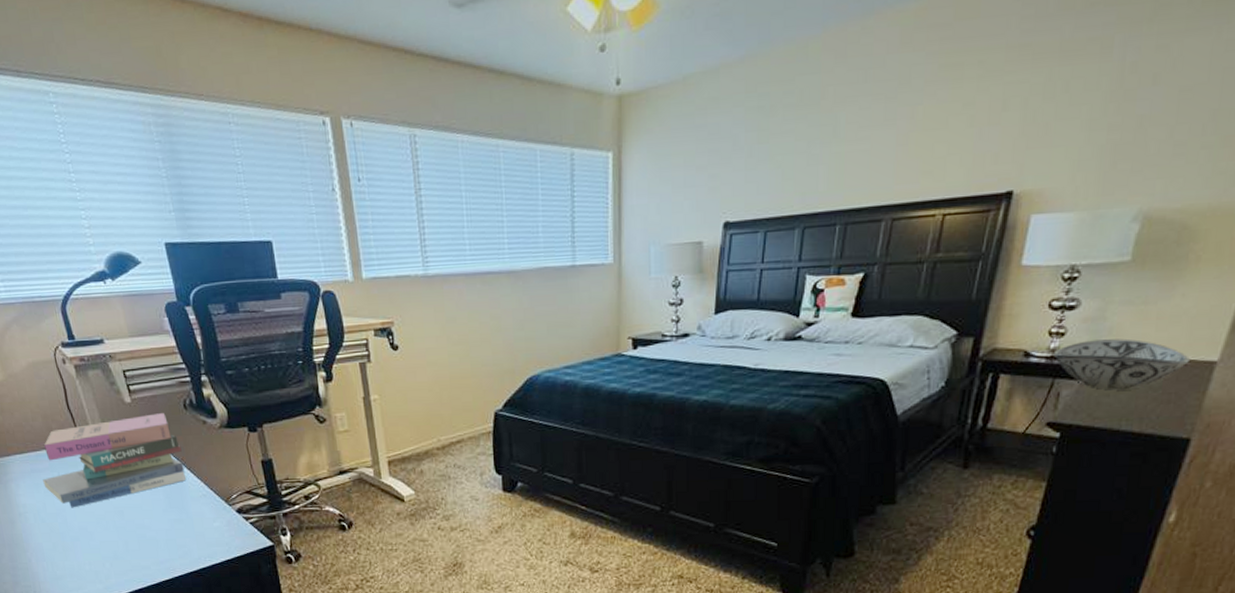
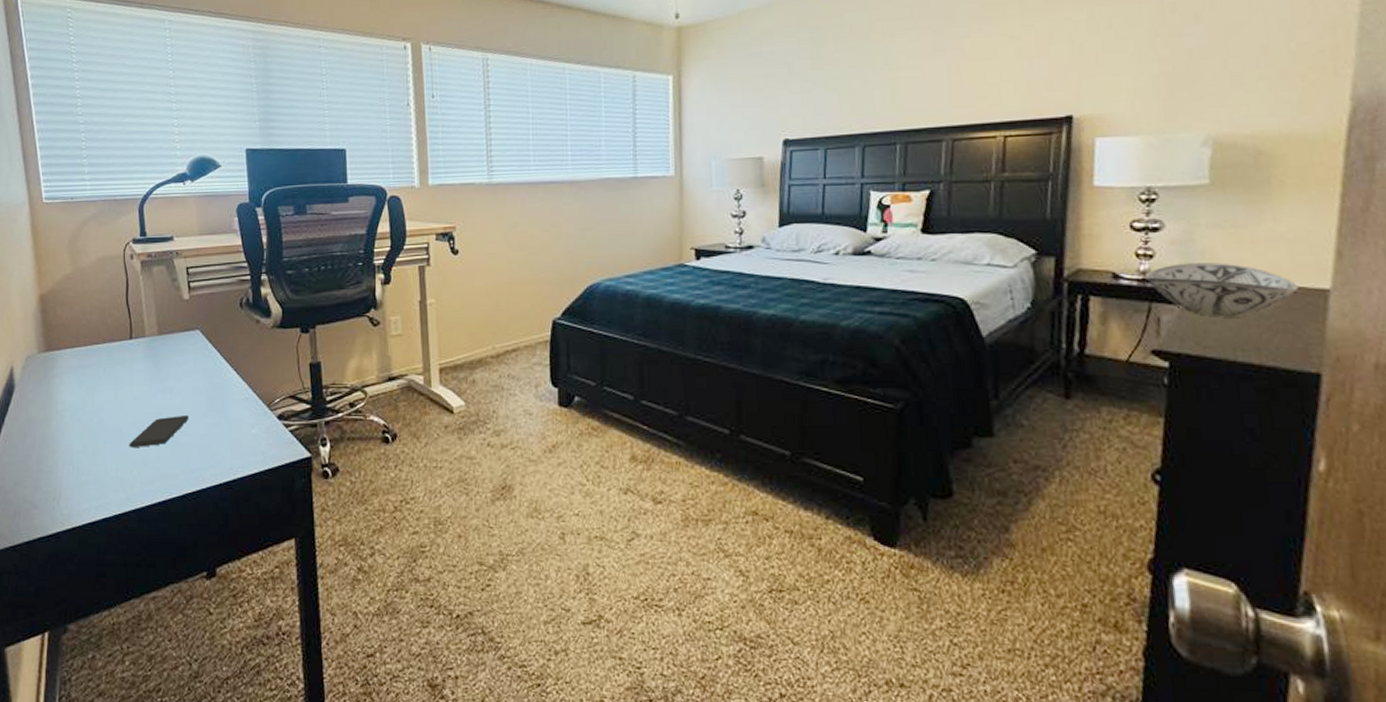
books: present [43,413,187,508] -> none [87,311,231,407]
mobile phone: none [97,512,151,545] -> present [129,414,189,448]

